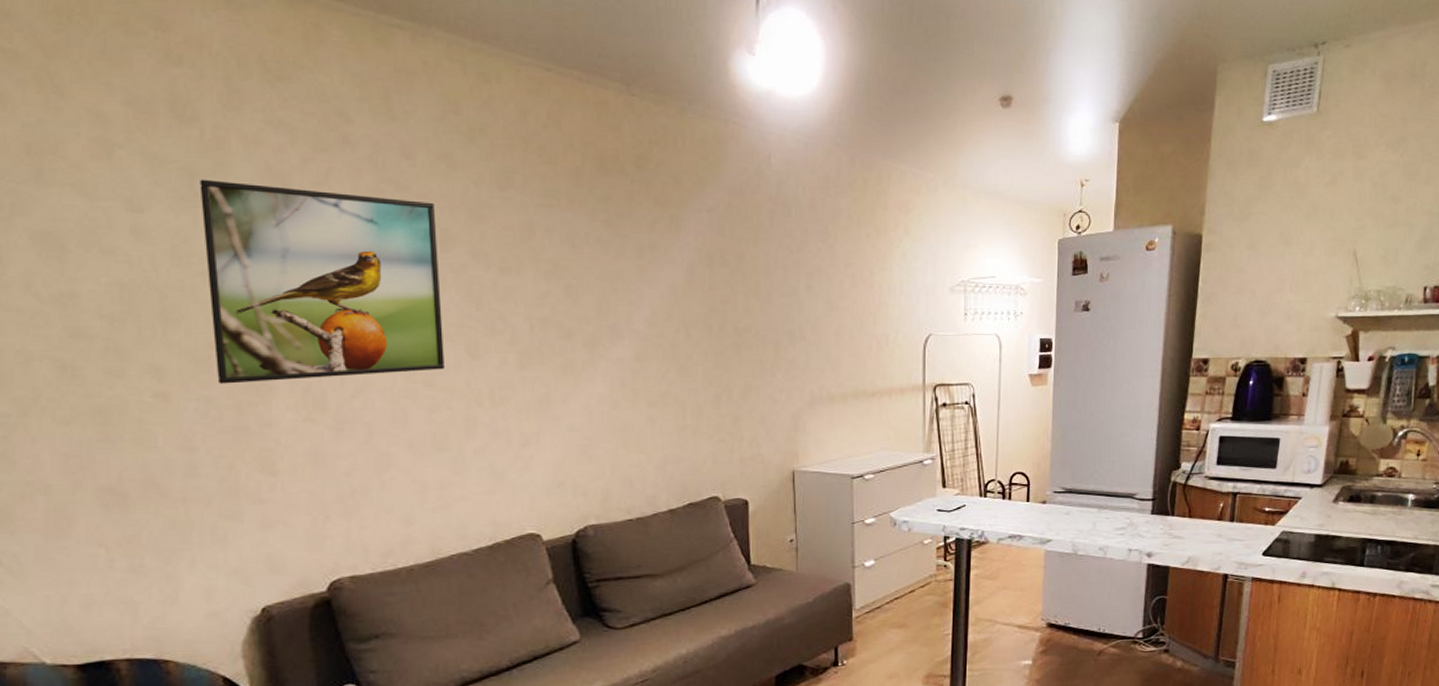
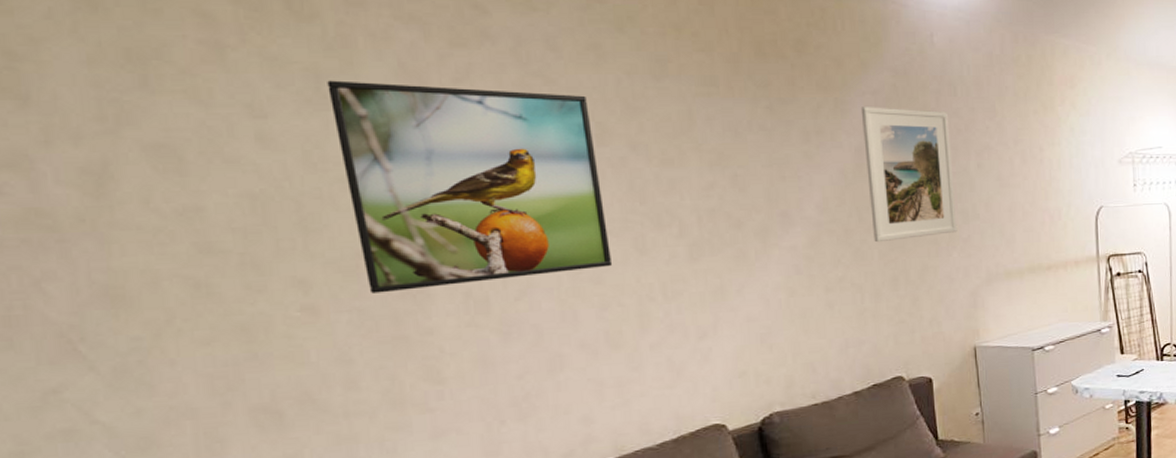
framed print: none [695,224,783,360] -> present [860,107,958,243]

